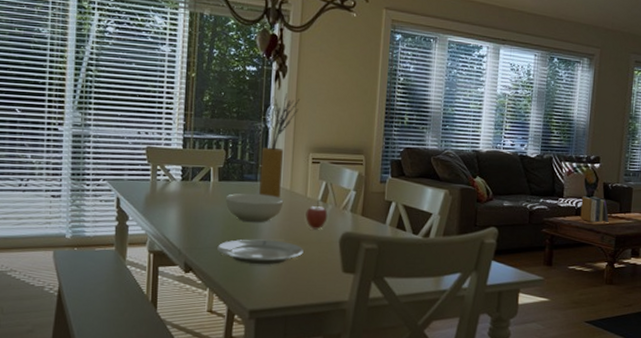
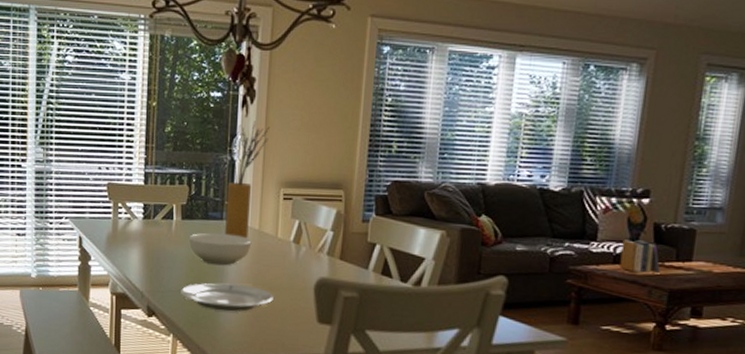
fruit: present [305,201,328,230] -> none [276,243,301,274]

